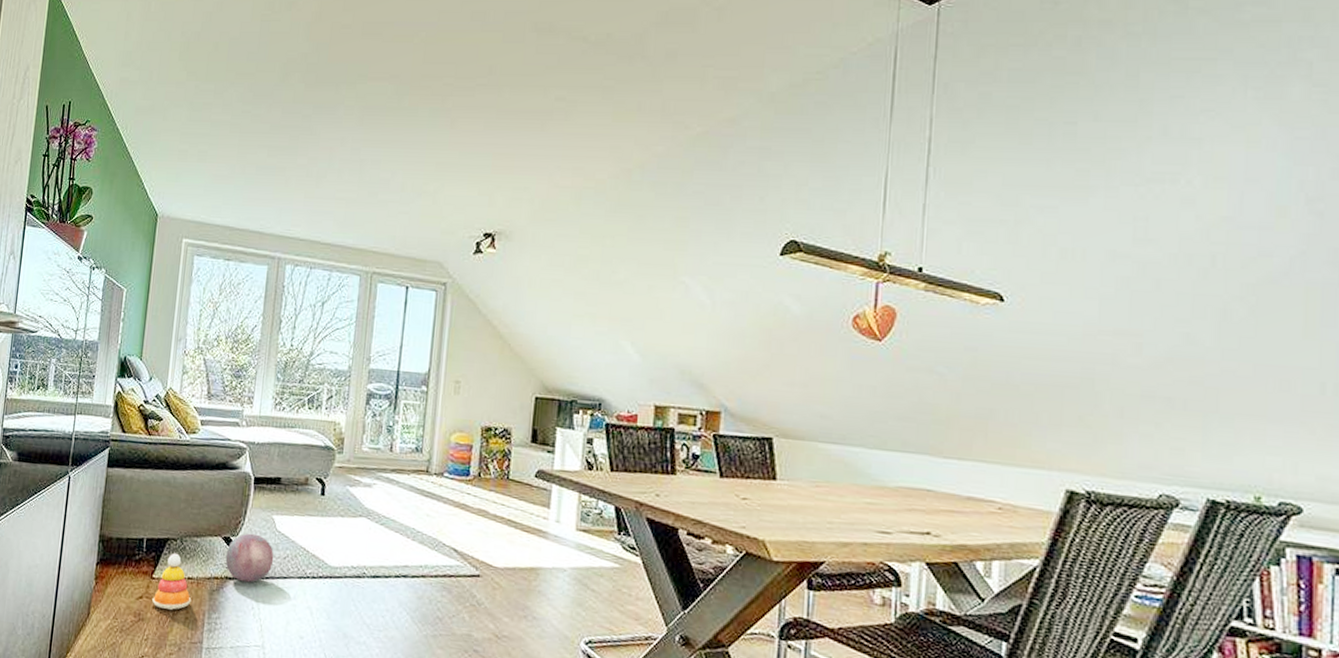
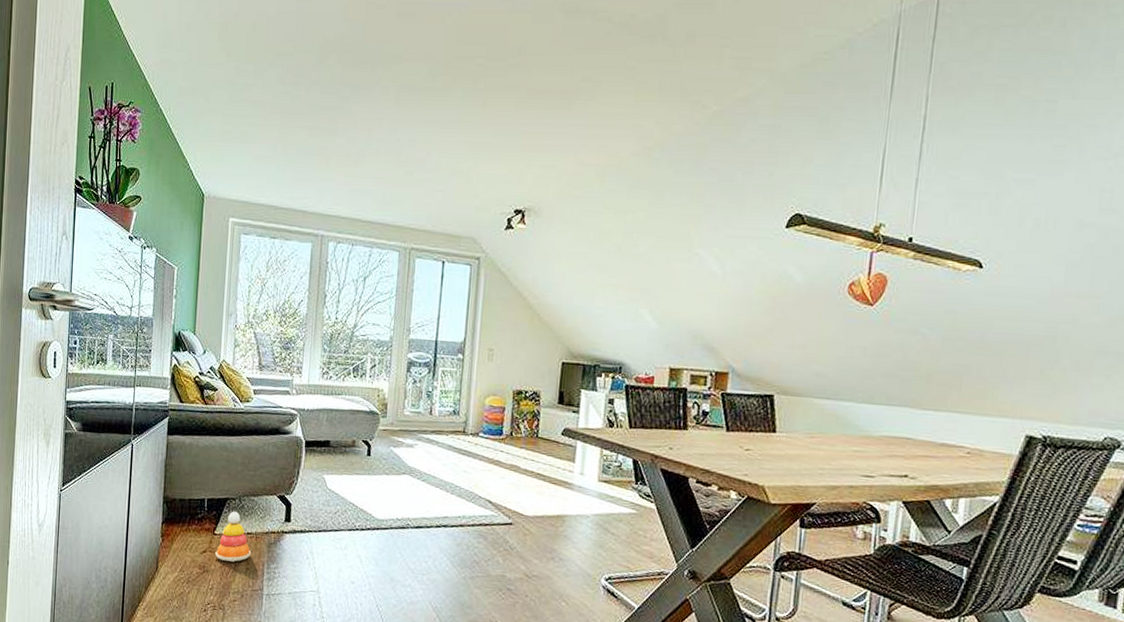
decorative ball: present [225,533,274,583] -> none [281,491,326,536]

